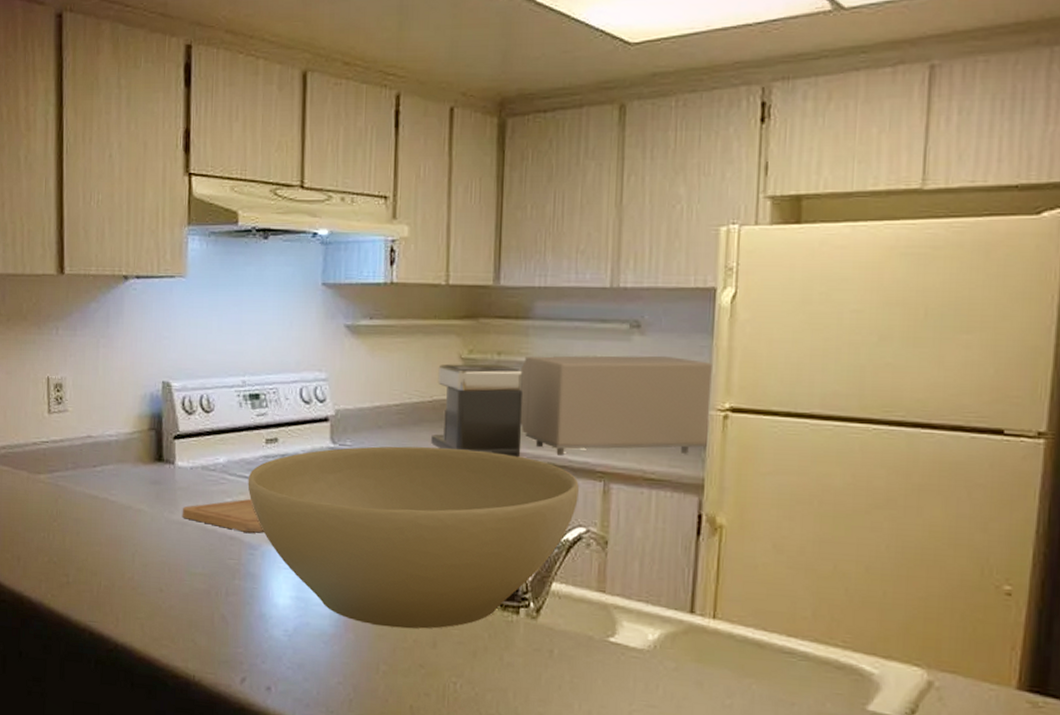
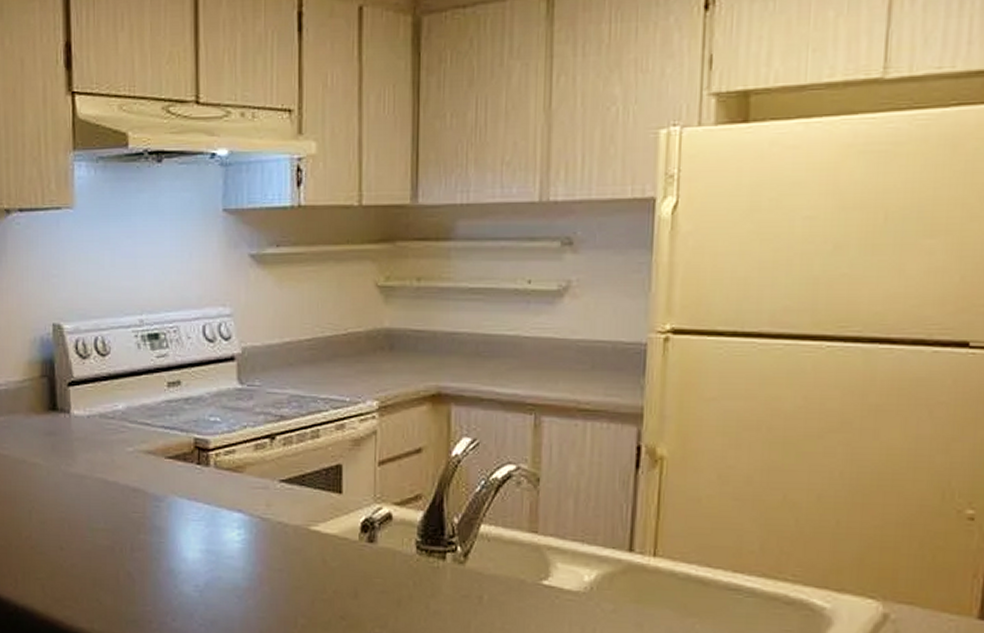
chopping board: present [182,498,265,533] -> none [80,447,170,484]
bowl: present [247,446,579,629] -> none [150,384,508,579]
coffee maker: present [431,363,523,458] -> none [347,291,445,392]
microwave: present [520,355,712,456] -> none [442,275,652,388]

